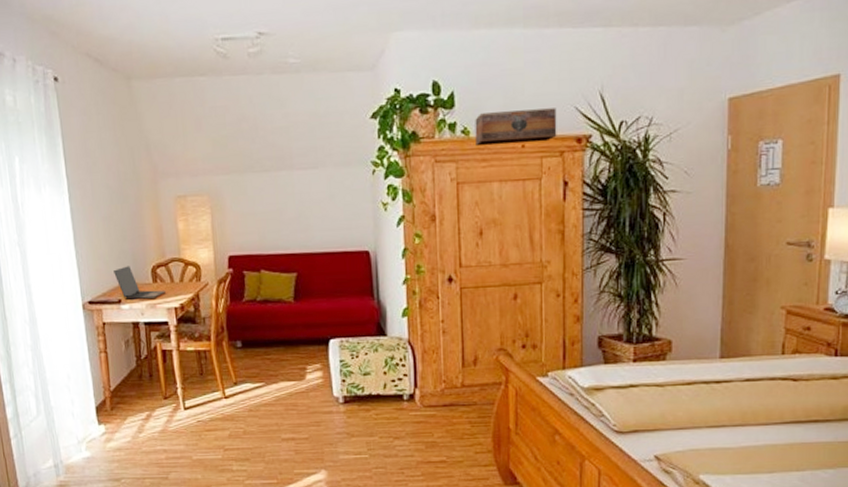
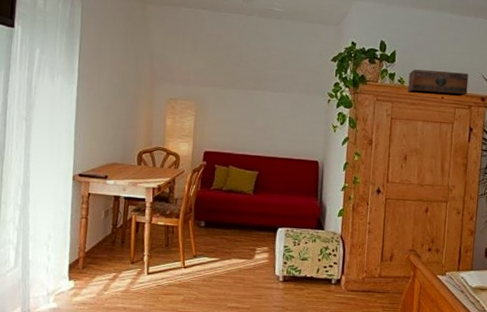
laptop: present [114,266,166,300] -> none [105,149,147,179]

